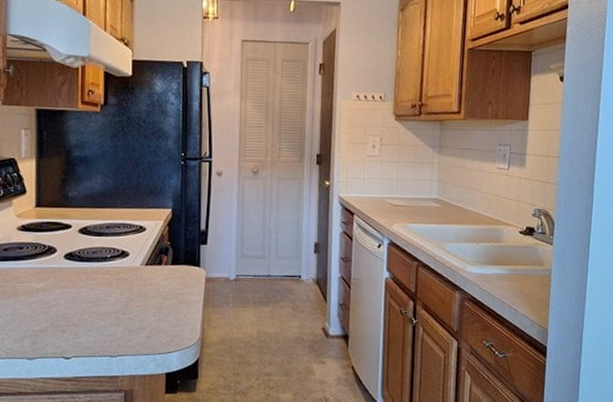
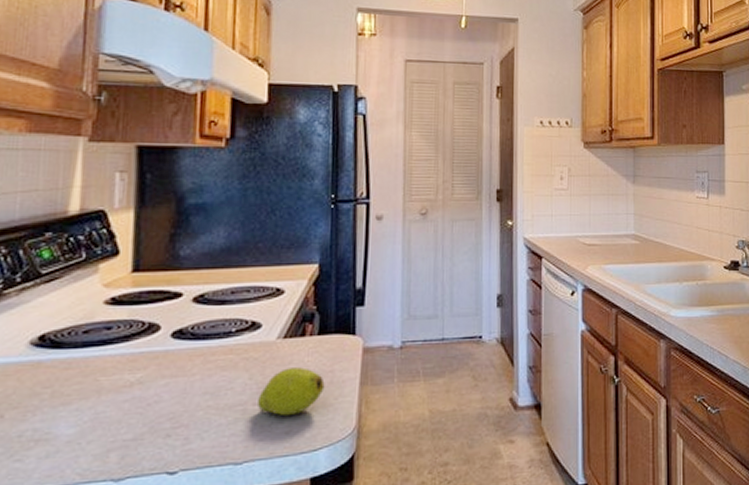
fruit: none [127,288,177,325] -> present [258,367,325,416]

